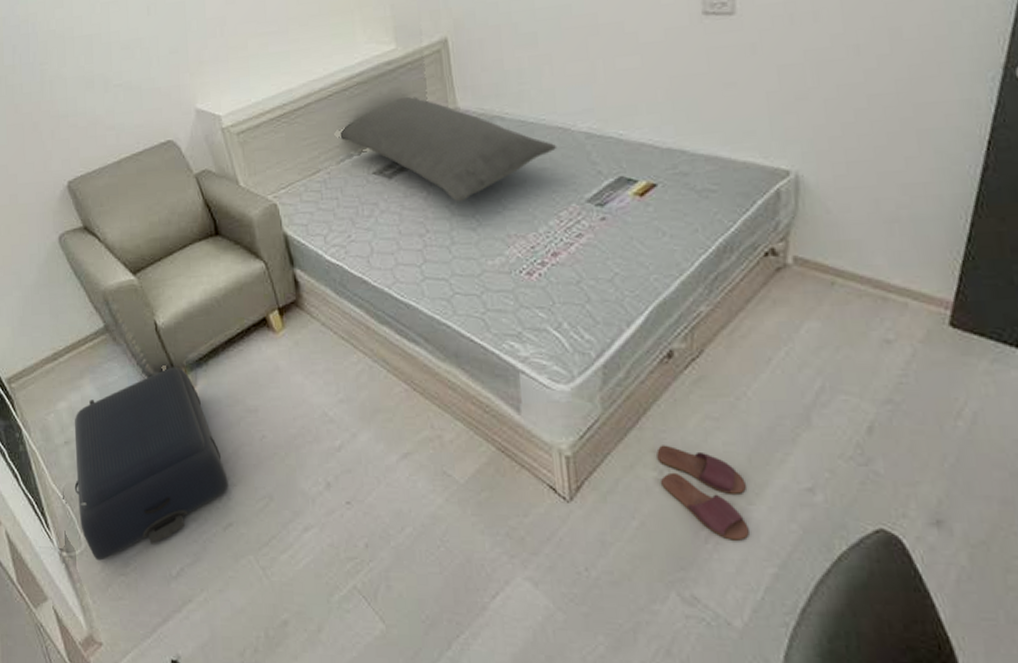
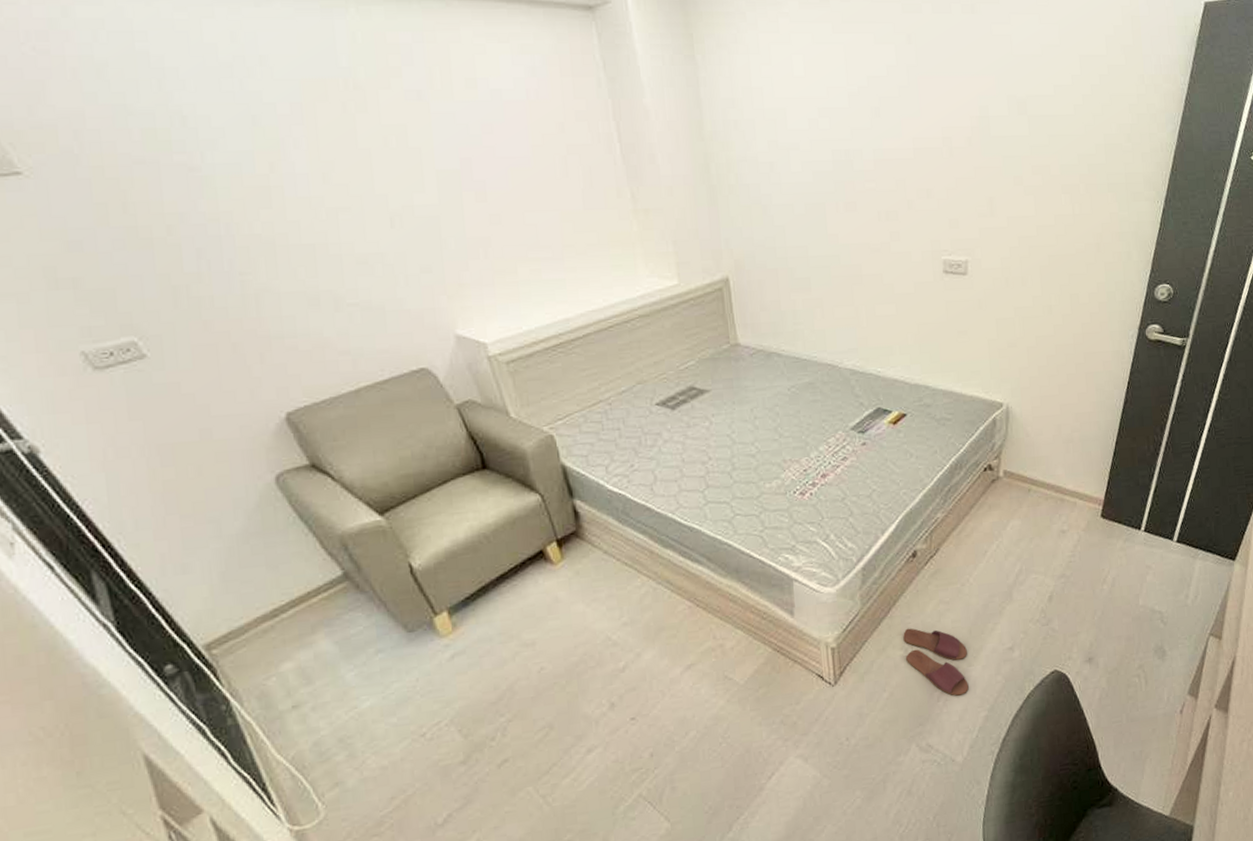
suitcase: present [74,366,229,561] -> none [304,608,503,827]
pillow: present [338,97,557,202] -> none [619,332,827,431]

